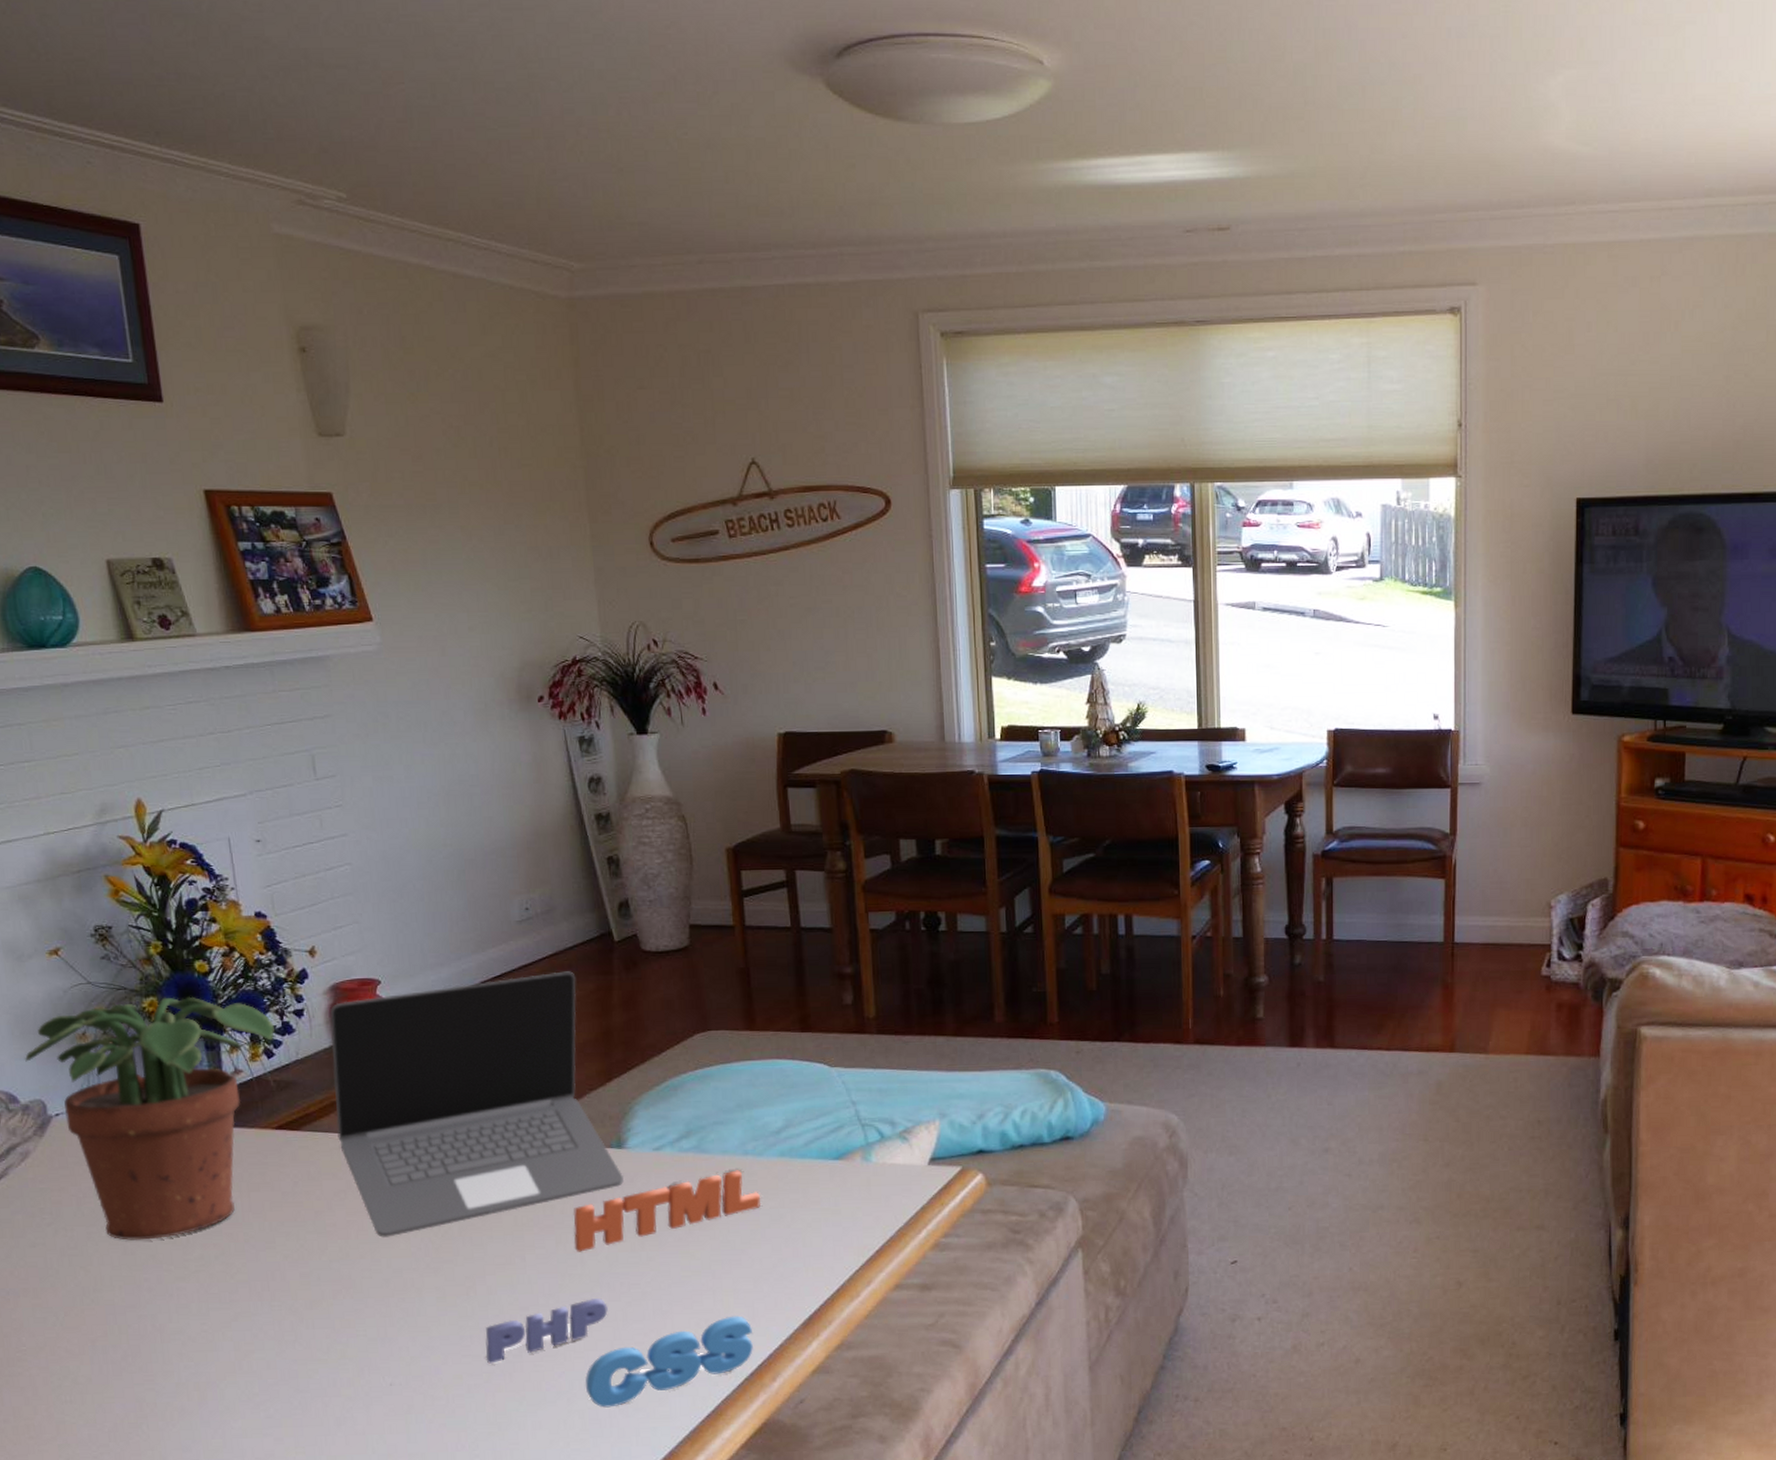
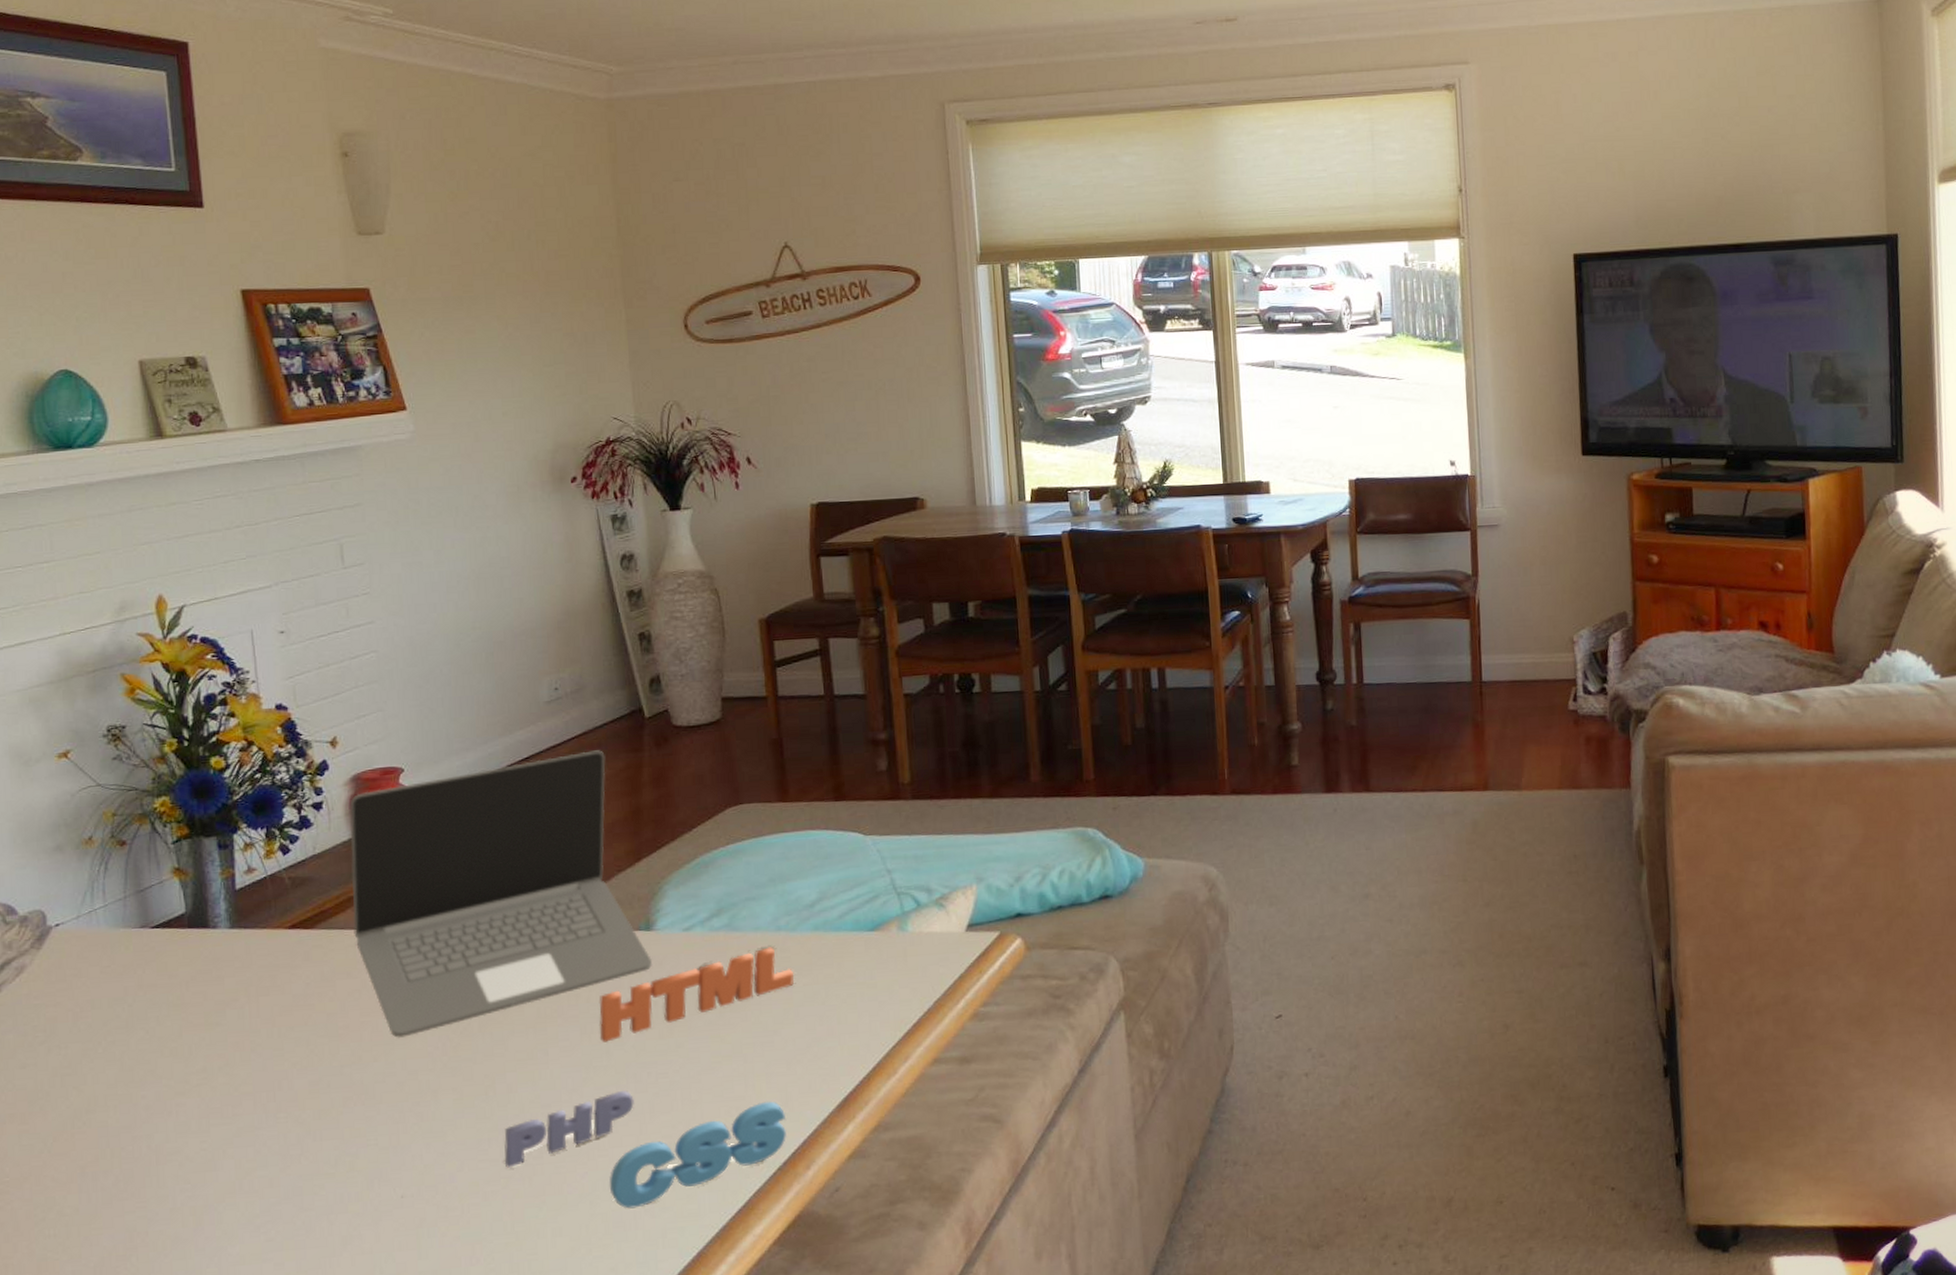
potted plant: present [24,996,274,1240] -> none [25,794,291,1056]

